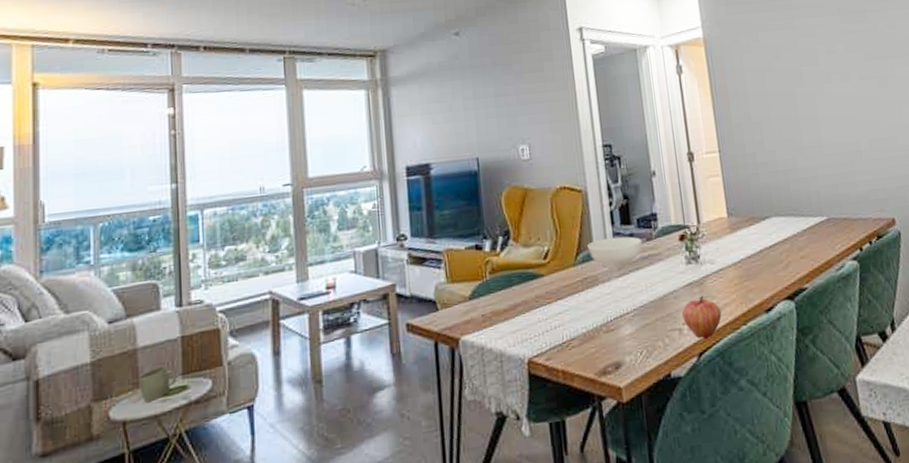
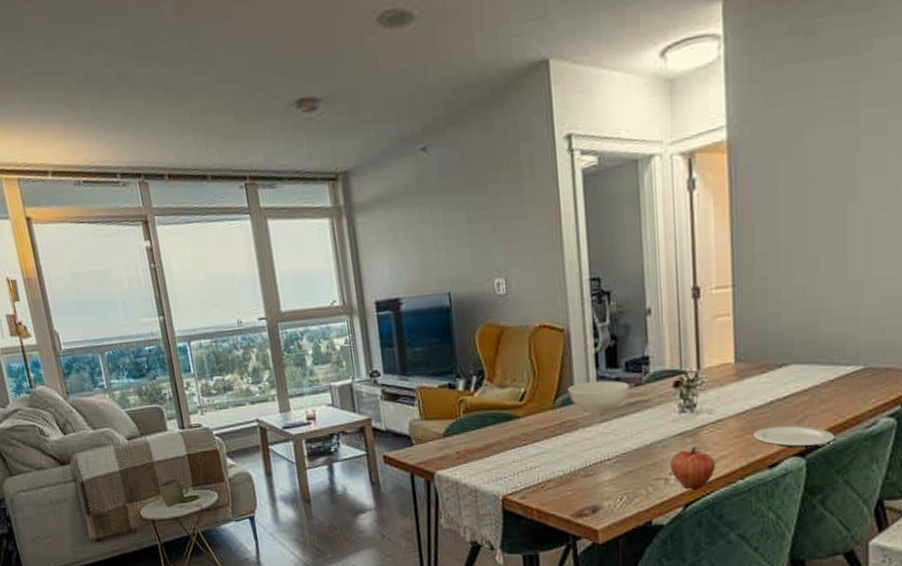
plate: none [749,271,815,292] -> present [752,425,835,448]

